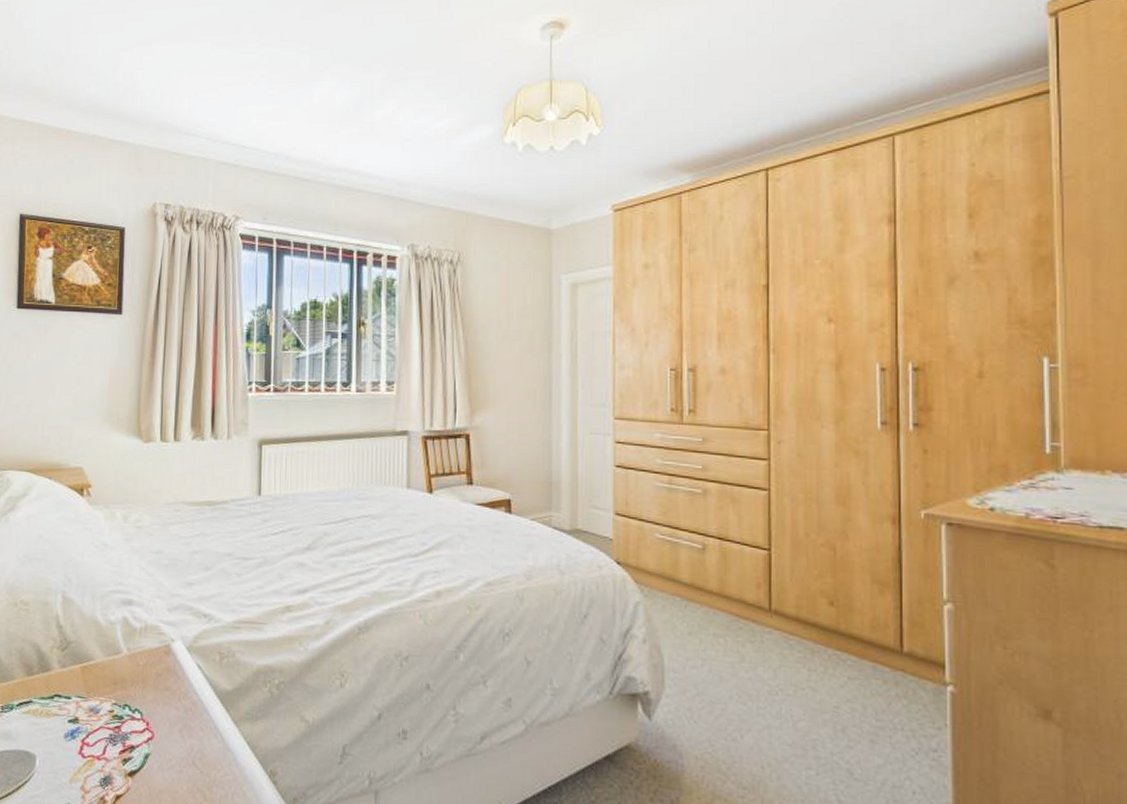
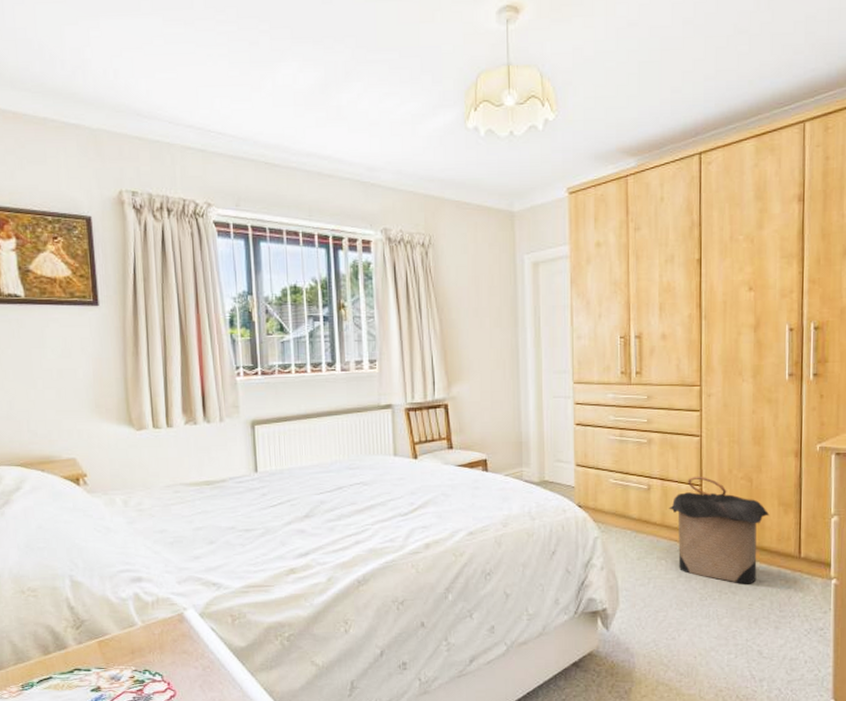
laundry hamper: none [728,537,860,681] -> present [668,476,770,584]

